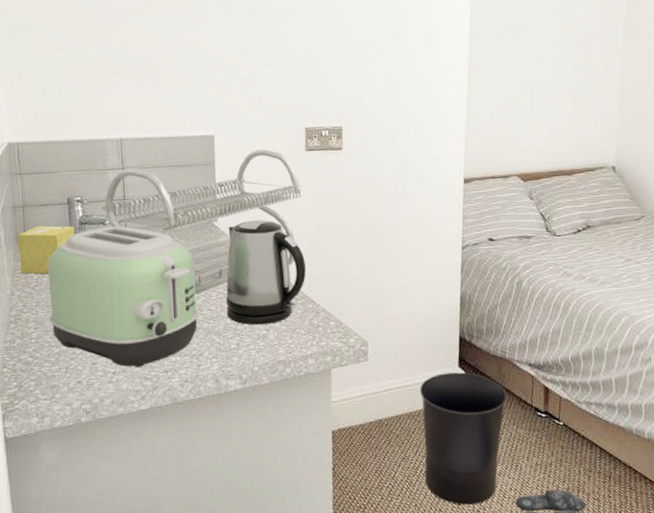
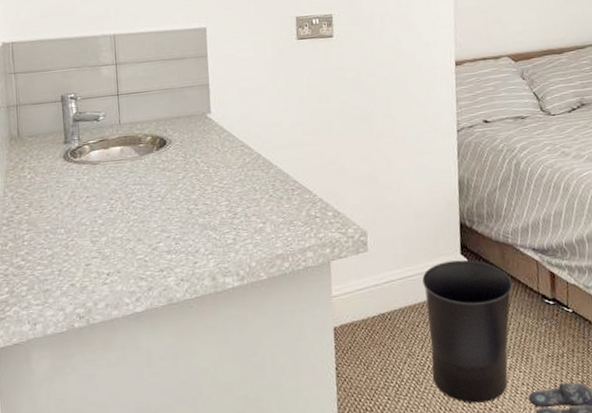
sponge: present [18,225,75,274] -> none [11,123,68,174]
toaster: present [47,226,200,367] -> none [41,121,195,267]
dish rack: present [101,149,302,295] -> none [95,39,295,189]
kettle: present [226,220,306,325] -> none [221,110,302,219]

